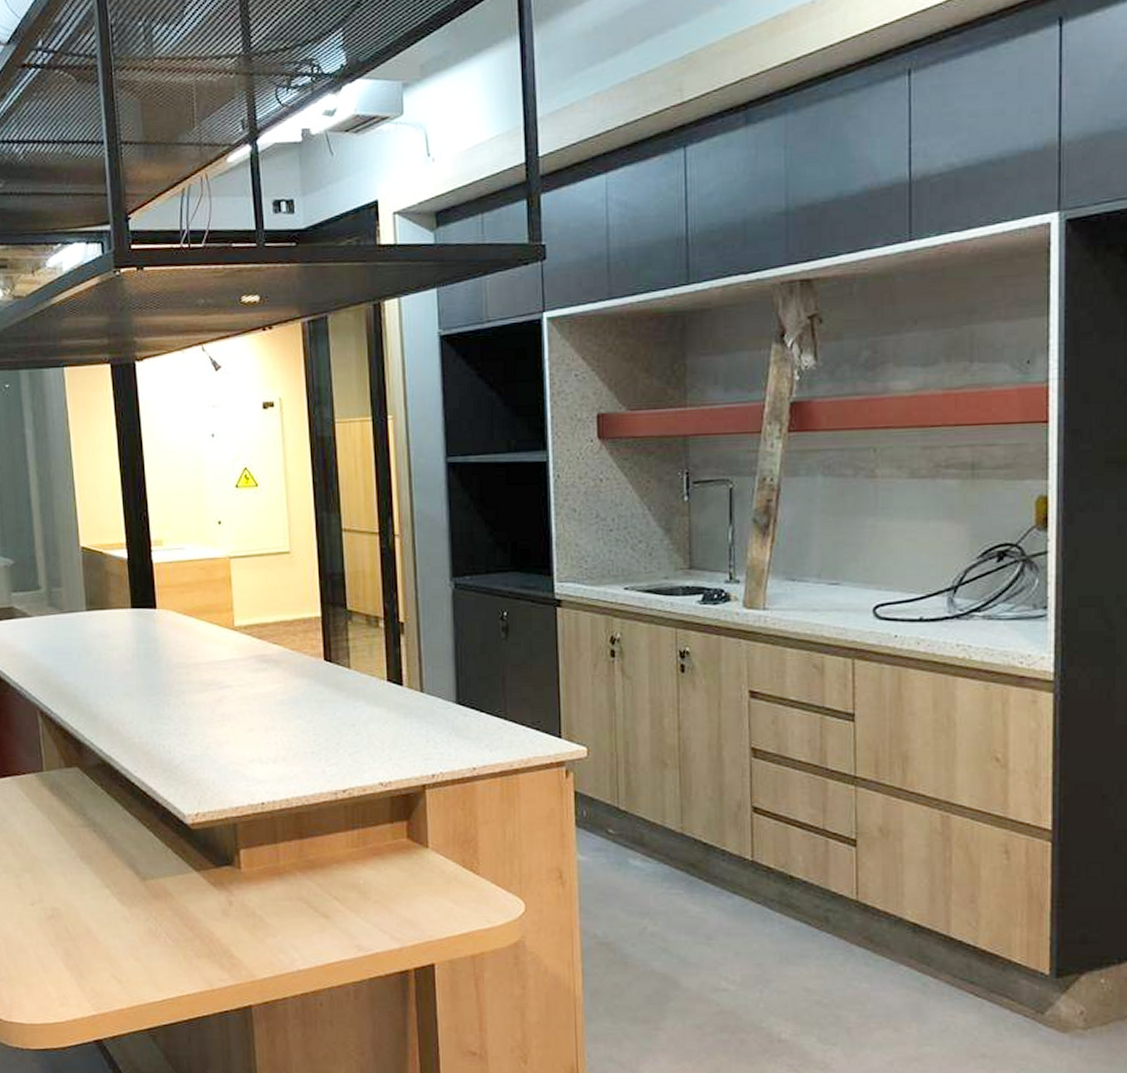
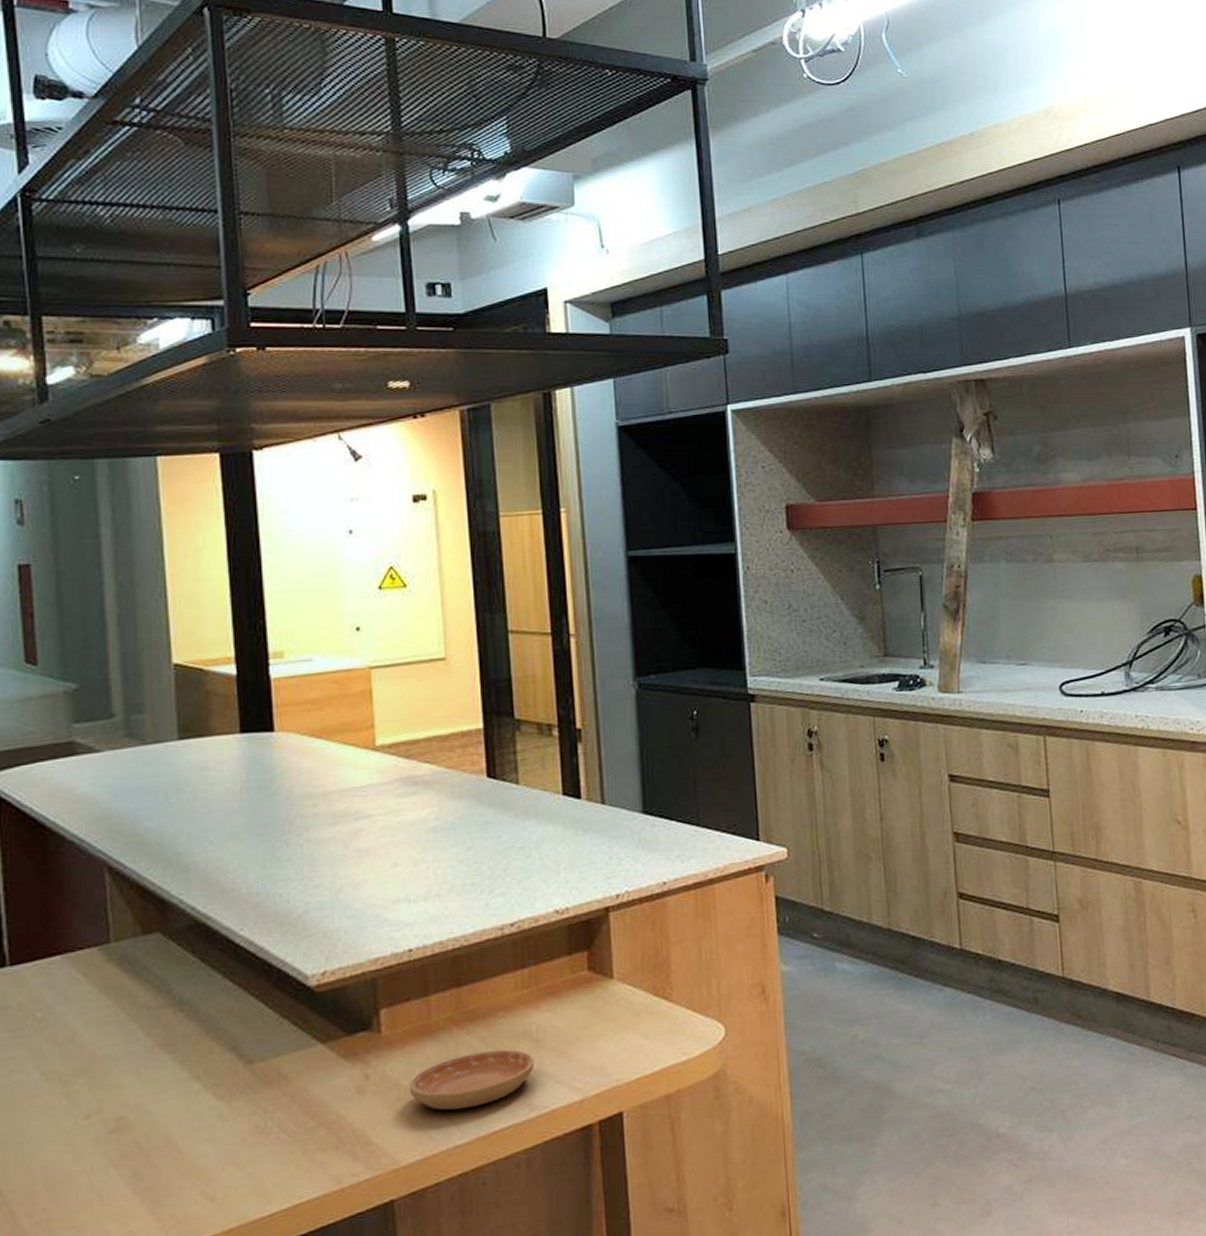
saucer: none [262,896,362,941] -> present [409,1049,535,1111]

